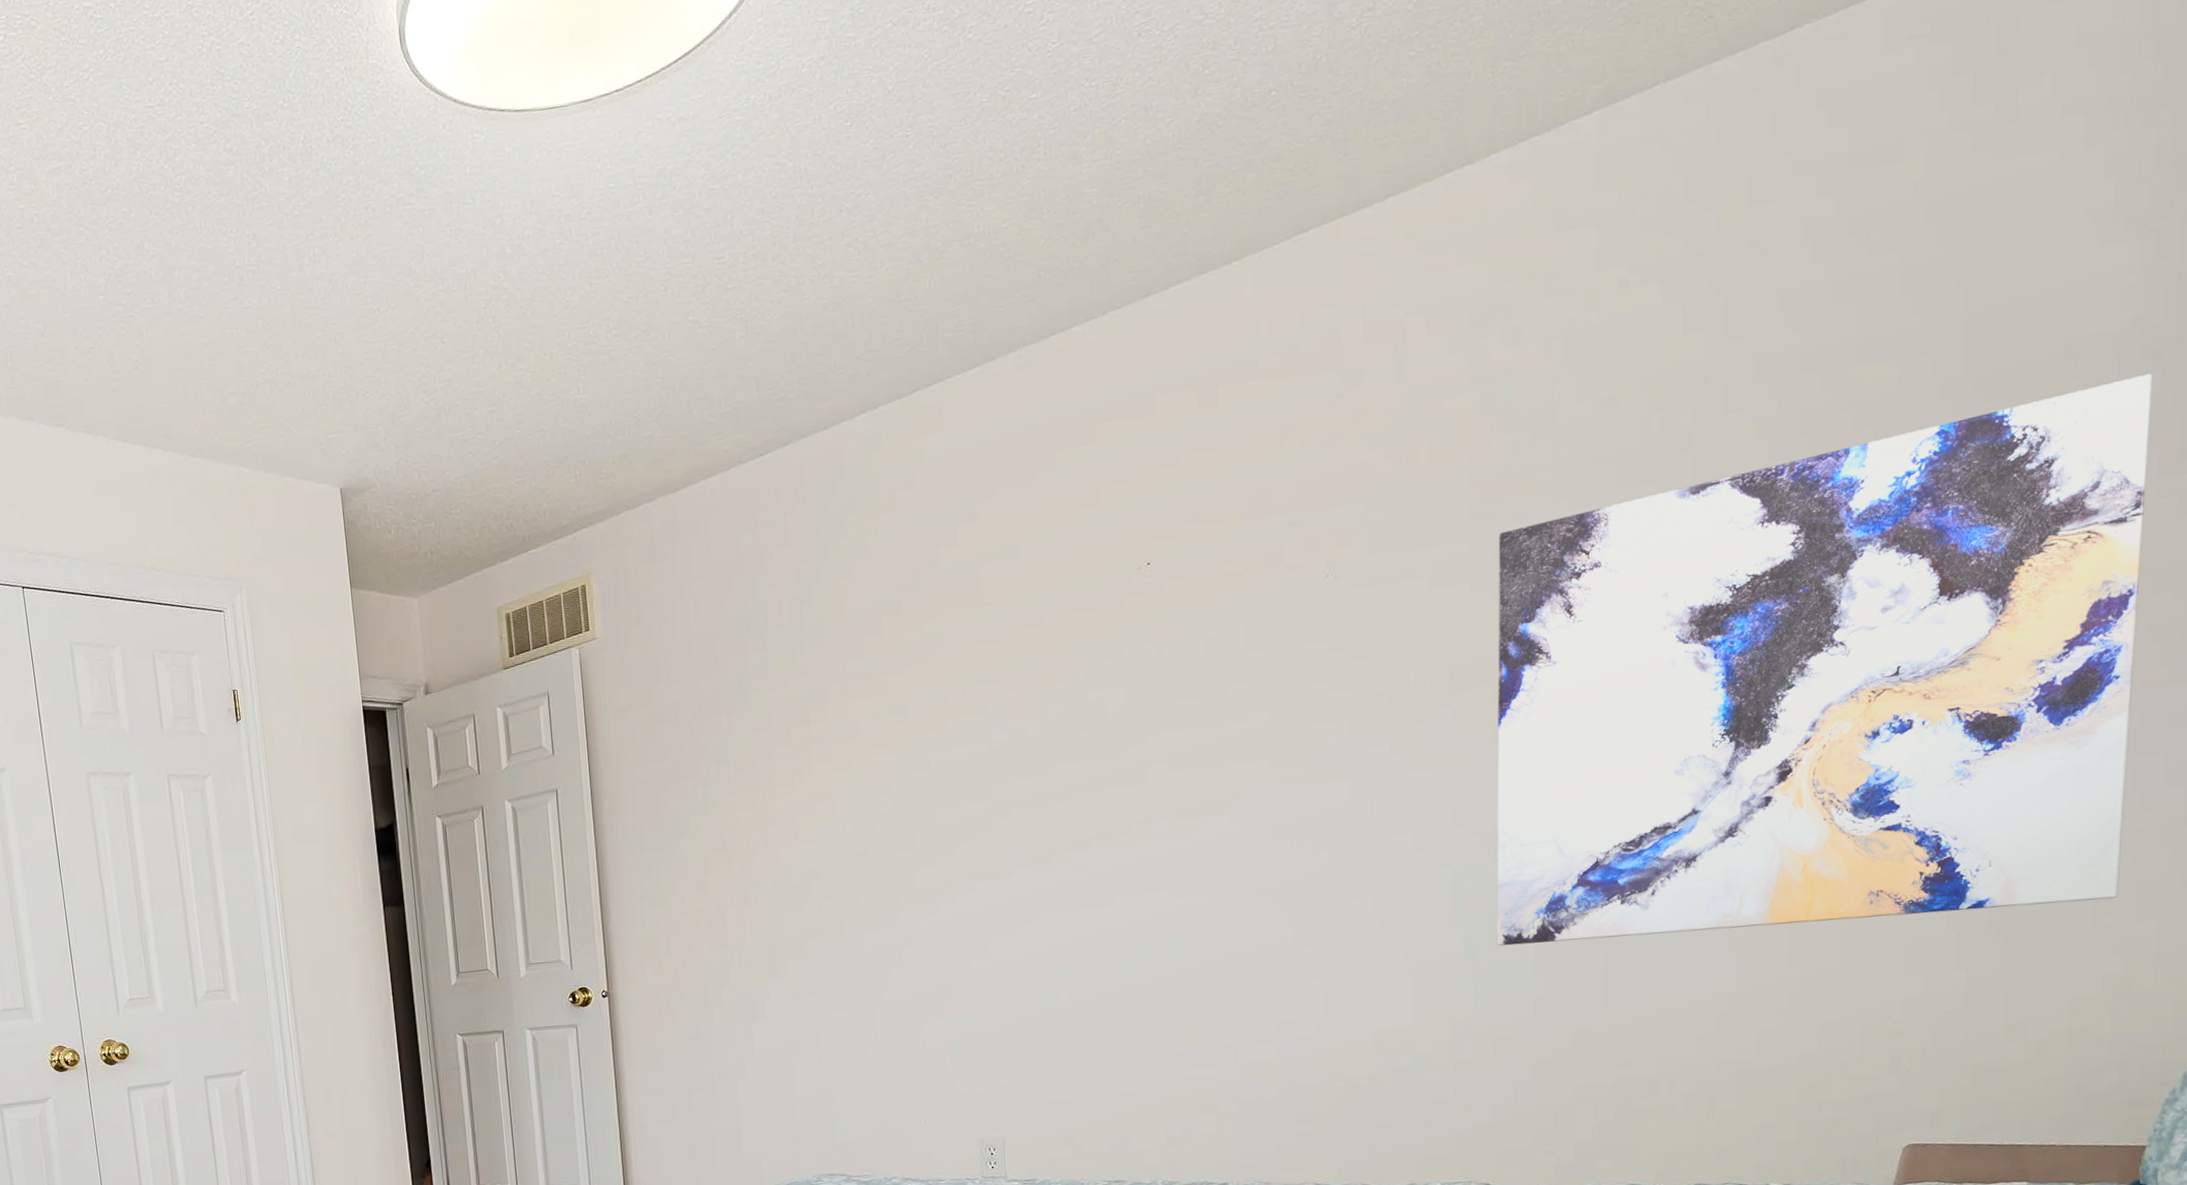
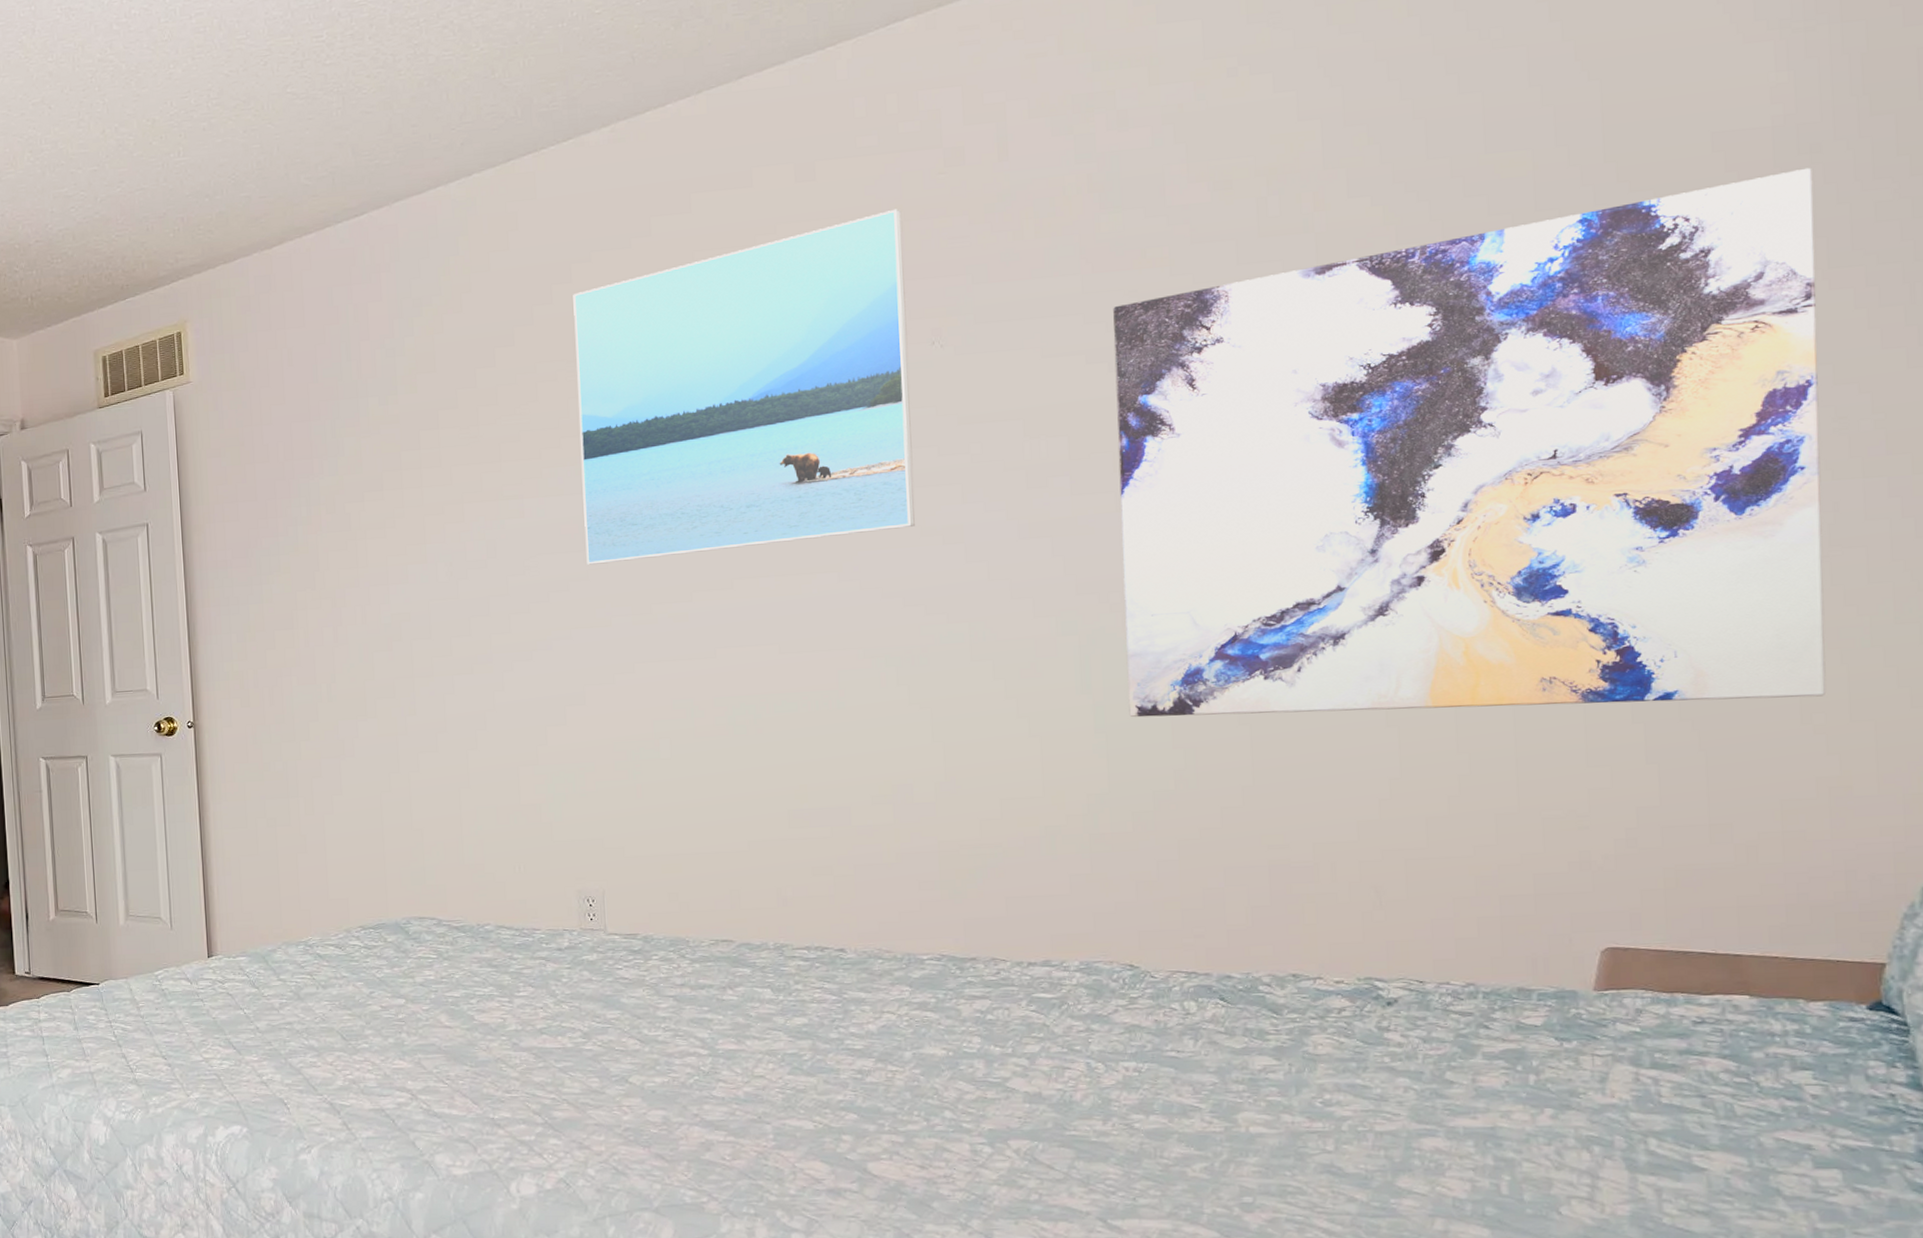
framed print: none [978,435,1305,816] -> present [573,209,915,565]

